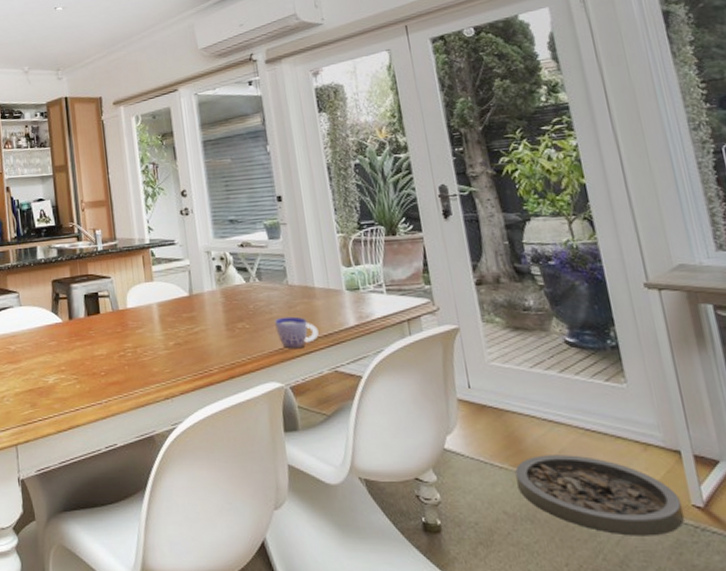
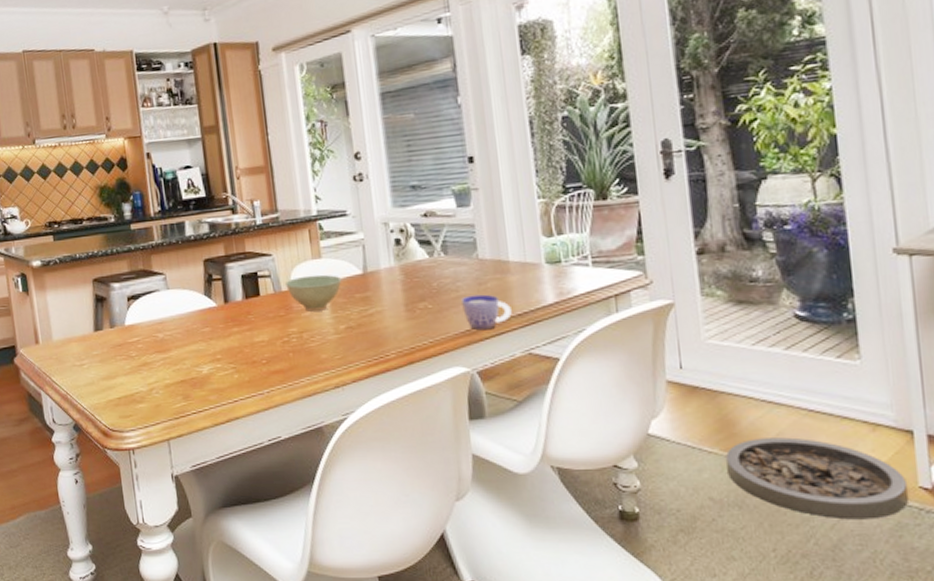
bowl: none [121,296,171,329] -> present [284,274,342,312]

